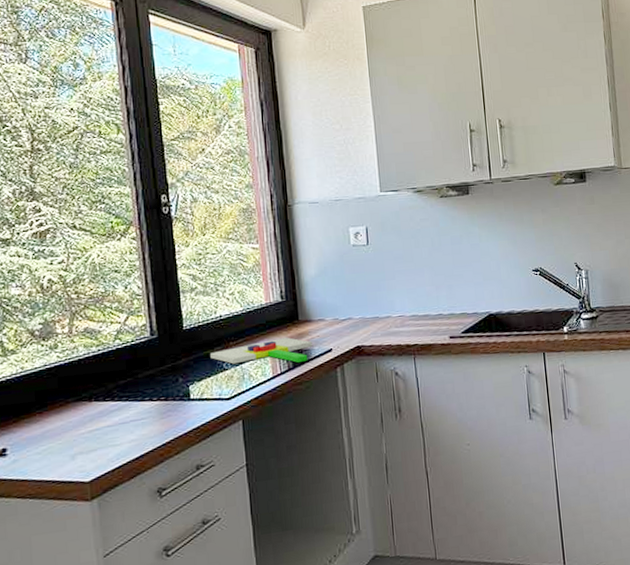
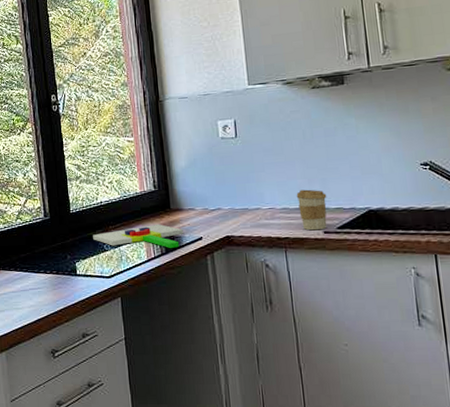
coffee cup: none [425,296,453,337] -> present [296,189,327,231]

